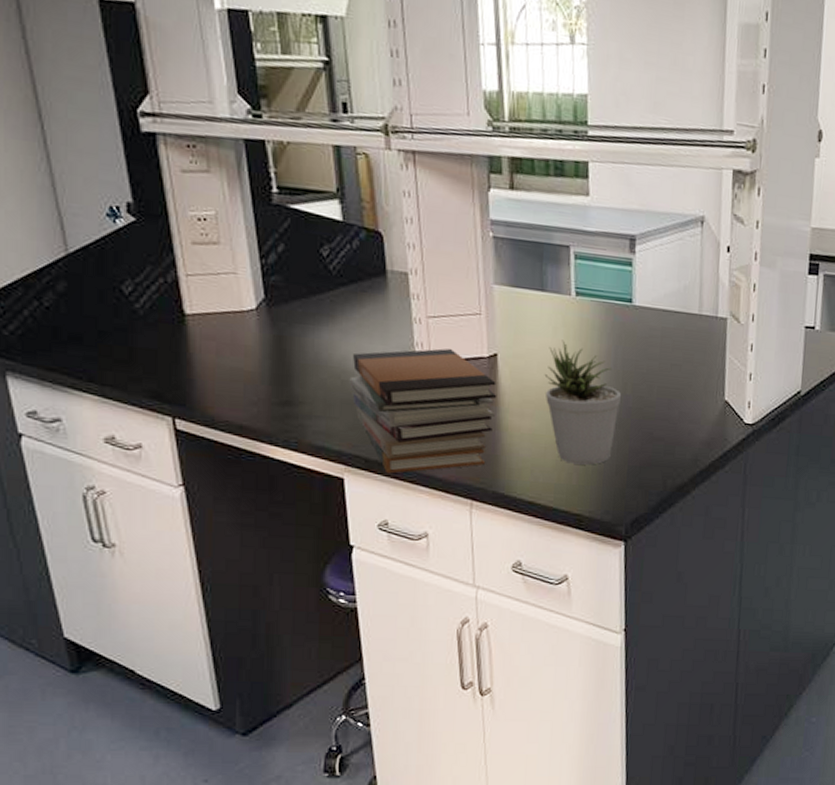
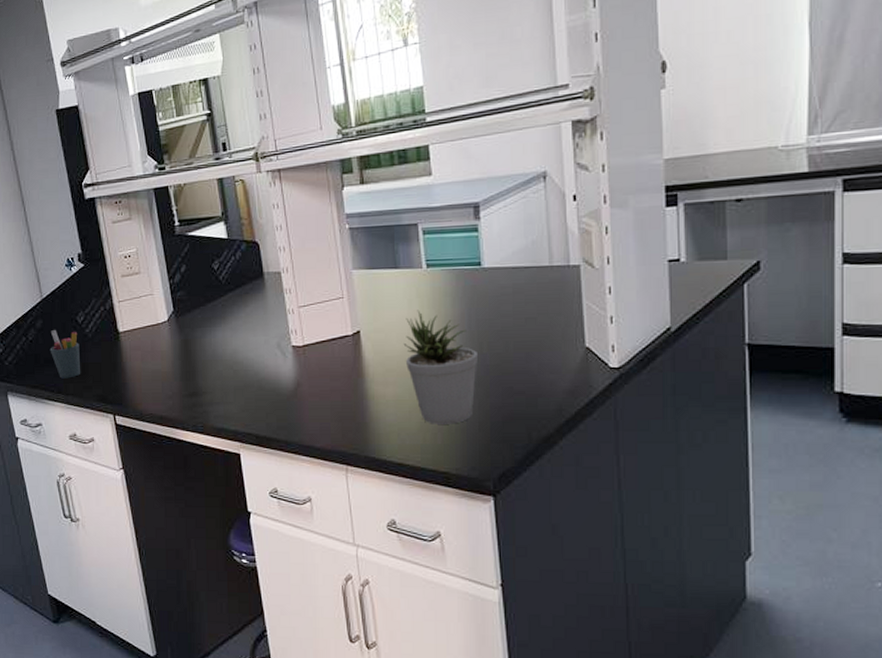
pen holder: none [77,298,126,365] -> present [49,330,81,379]
book stack: present [349,348,497,474] -> none [240,332,363,447]

